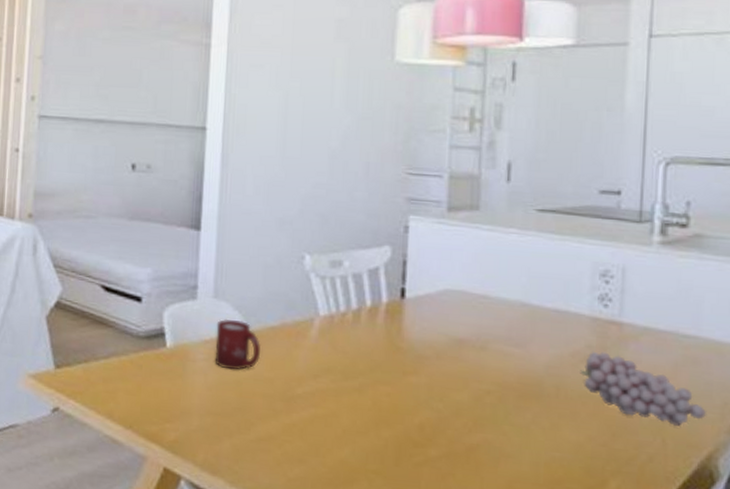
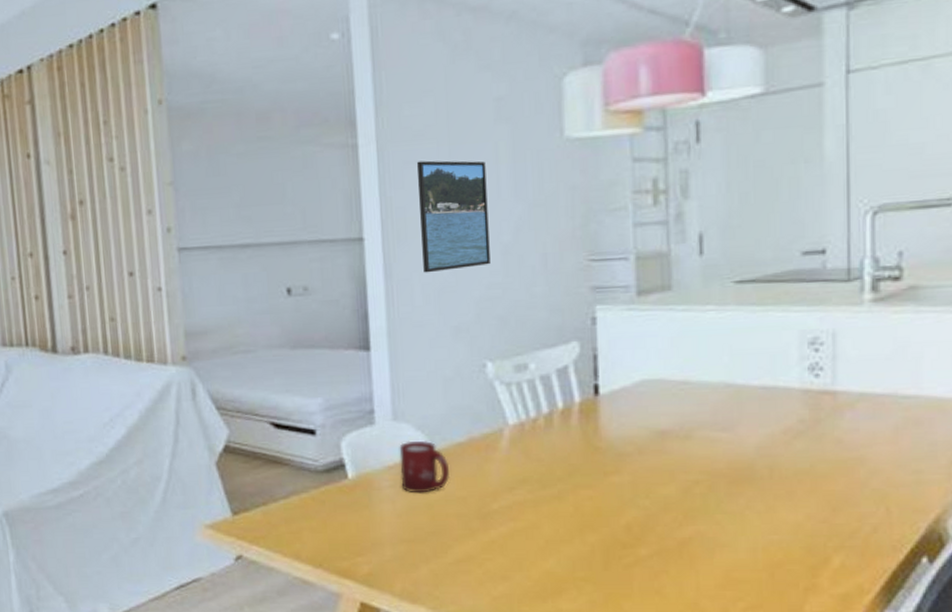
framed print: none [257,66,323,167] -> present [416,160,491,273]
fruit: present [580,351,708,426] -> none [794,424,933,492]

